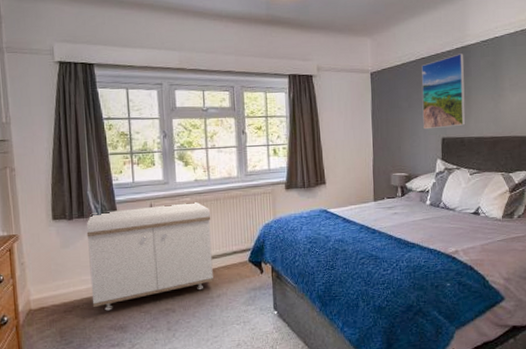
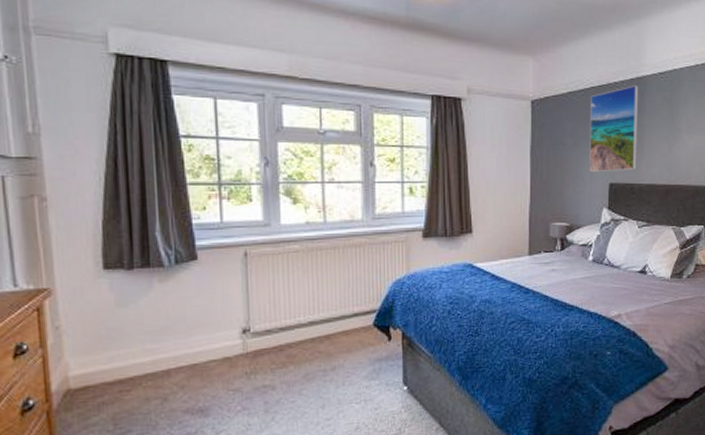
storage bench: present [86,202,214,311] -> none [153,251,327,389]

